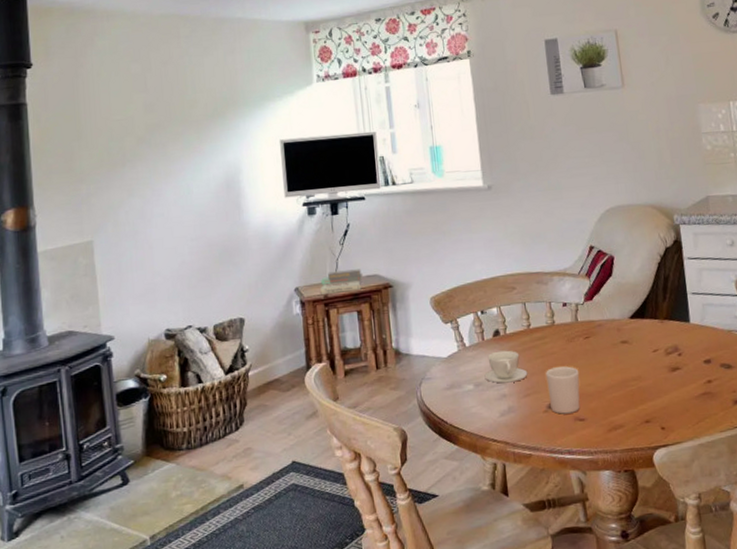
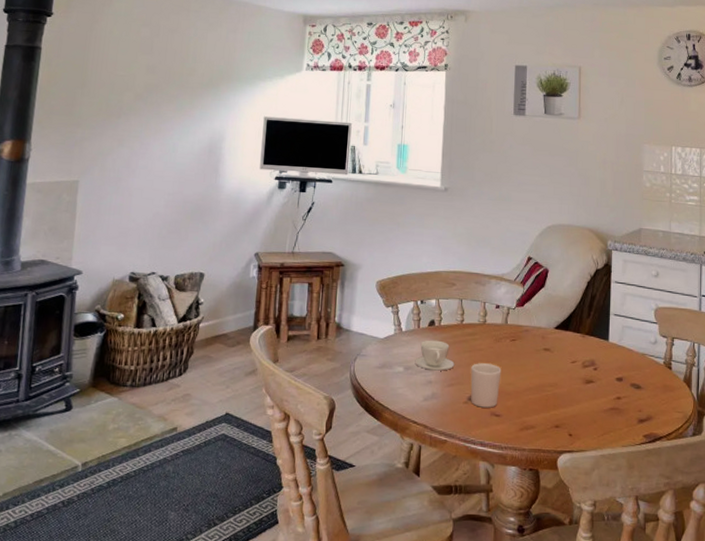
books: present [320,269,363,294] -> none [278,243,319,265]

